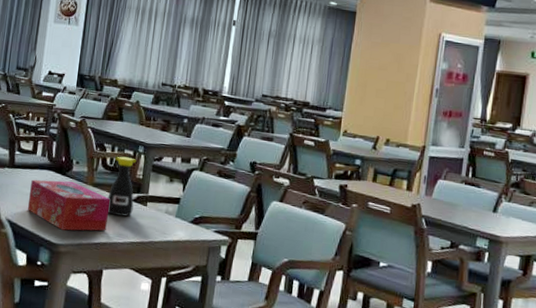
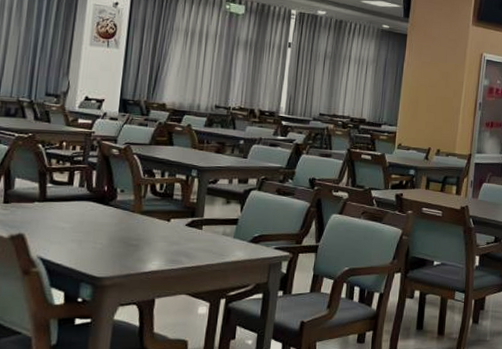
tissue box: present [27,179,111,231] -> none [63,210,162,263]
bottle: present [107,156,137,217] -> none [158,181,190,242]

